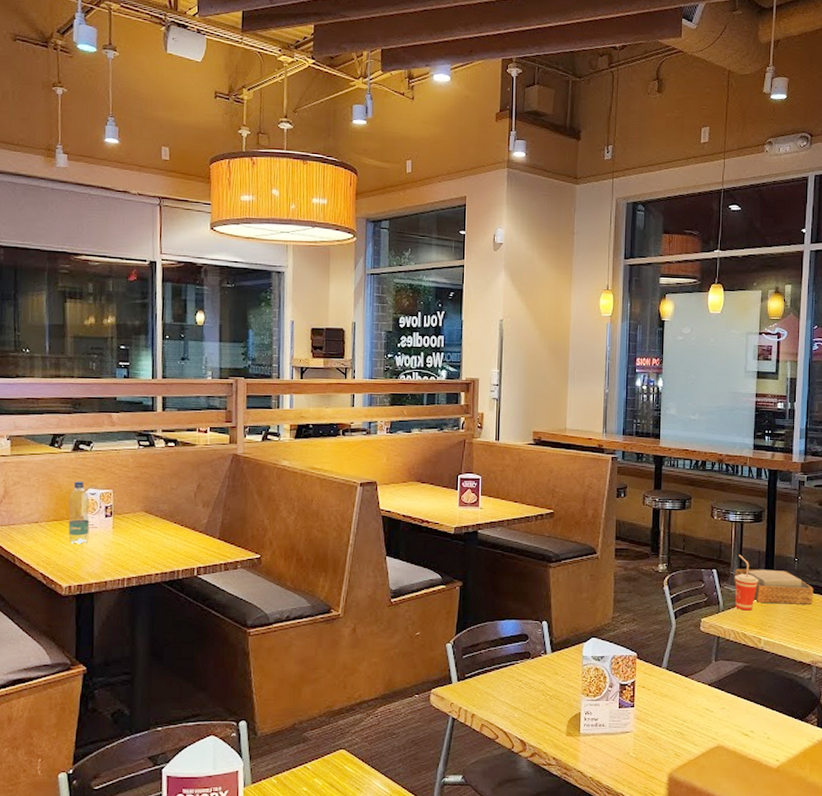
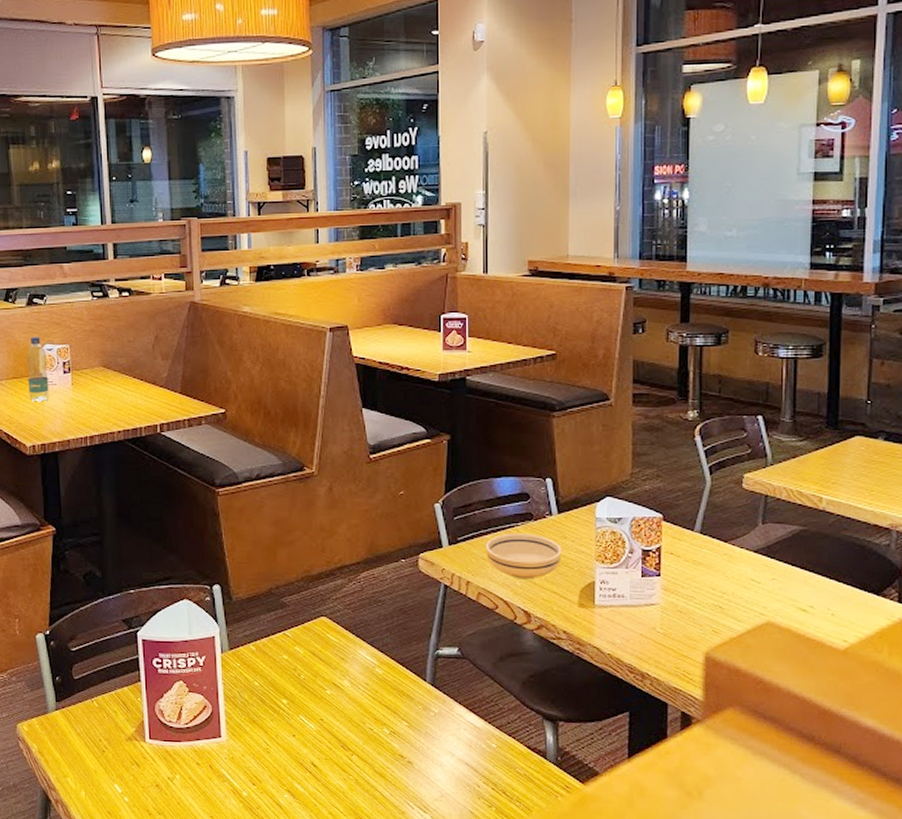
bowl: none [489,670,554,712] -> present [485,533,562,580]
beverage cup: present [734,554,759,611] -> none [786,397,819,464]
napkin holder: present [734,569,814,604] -> none [785,414,893,456]

